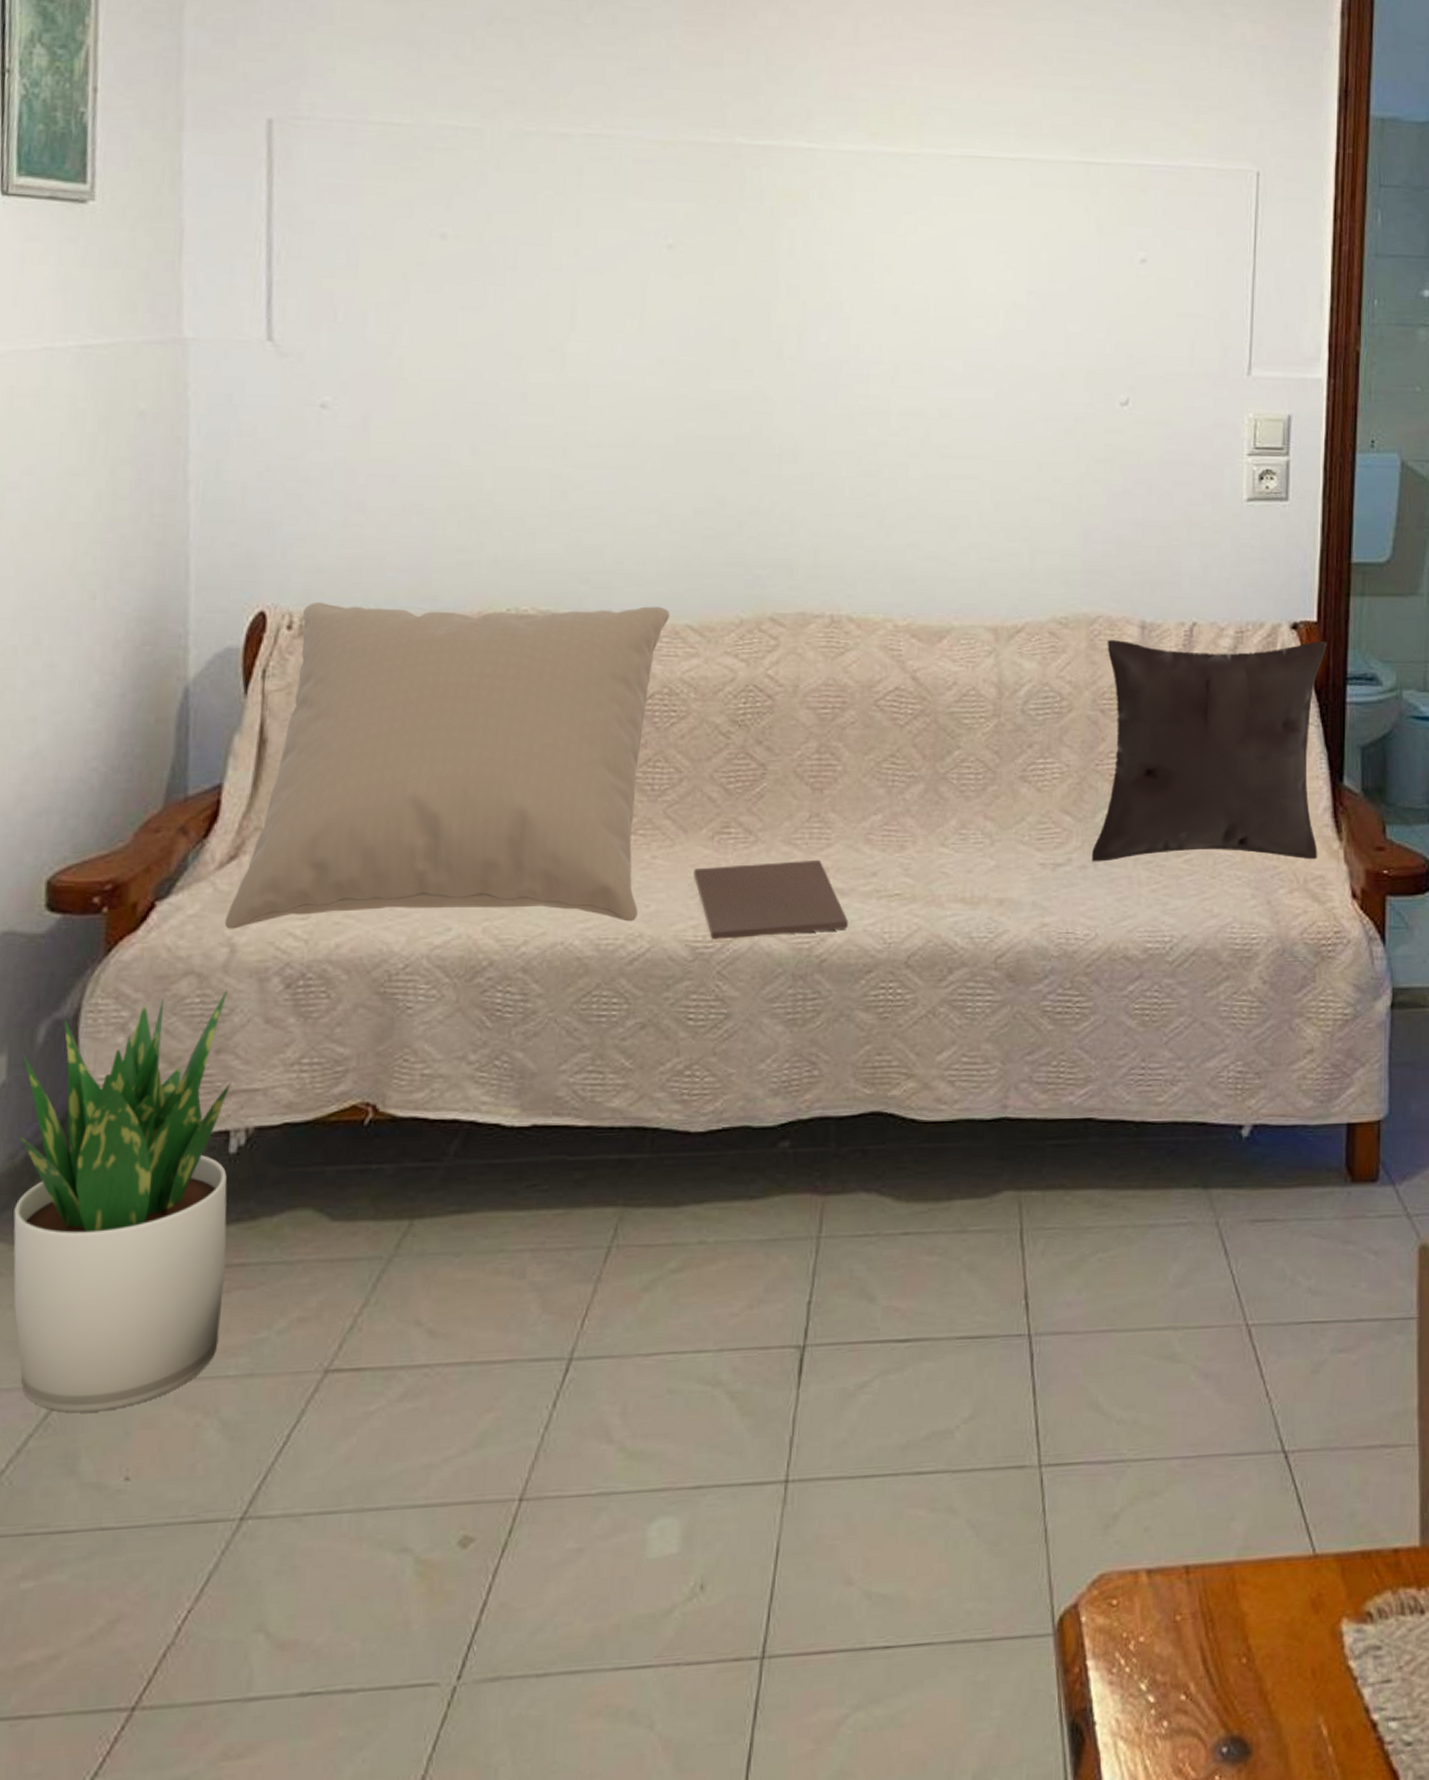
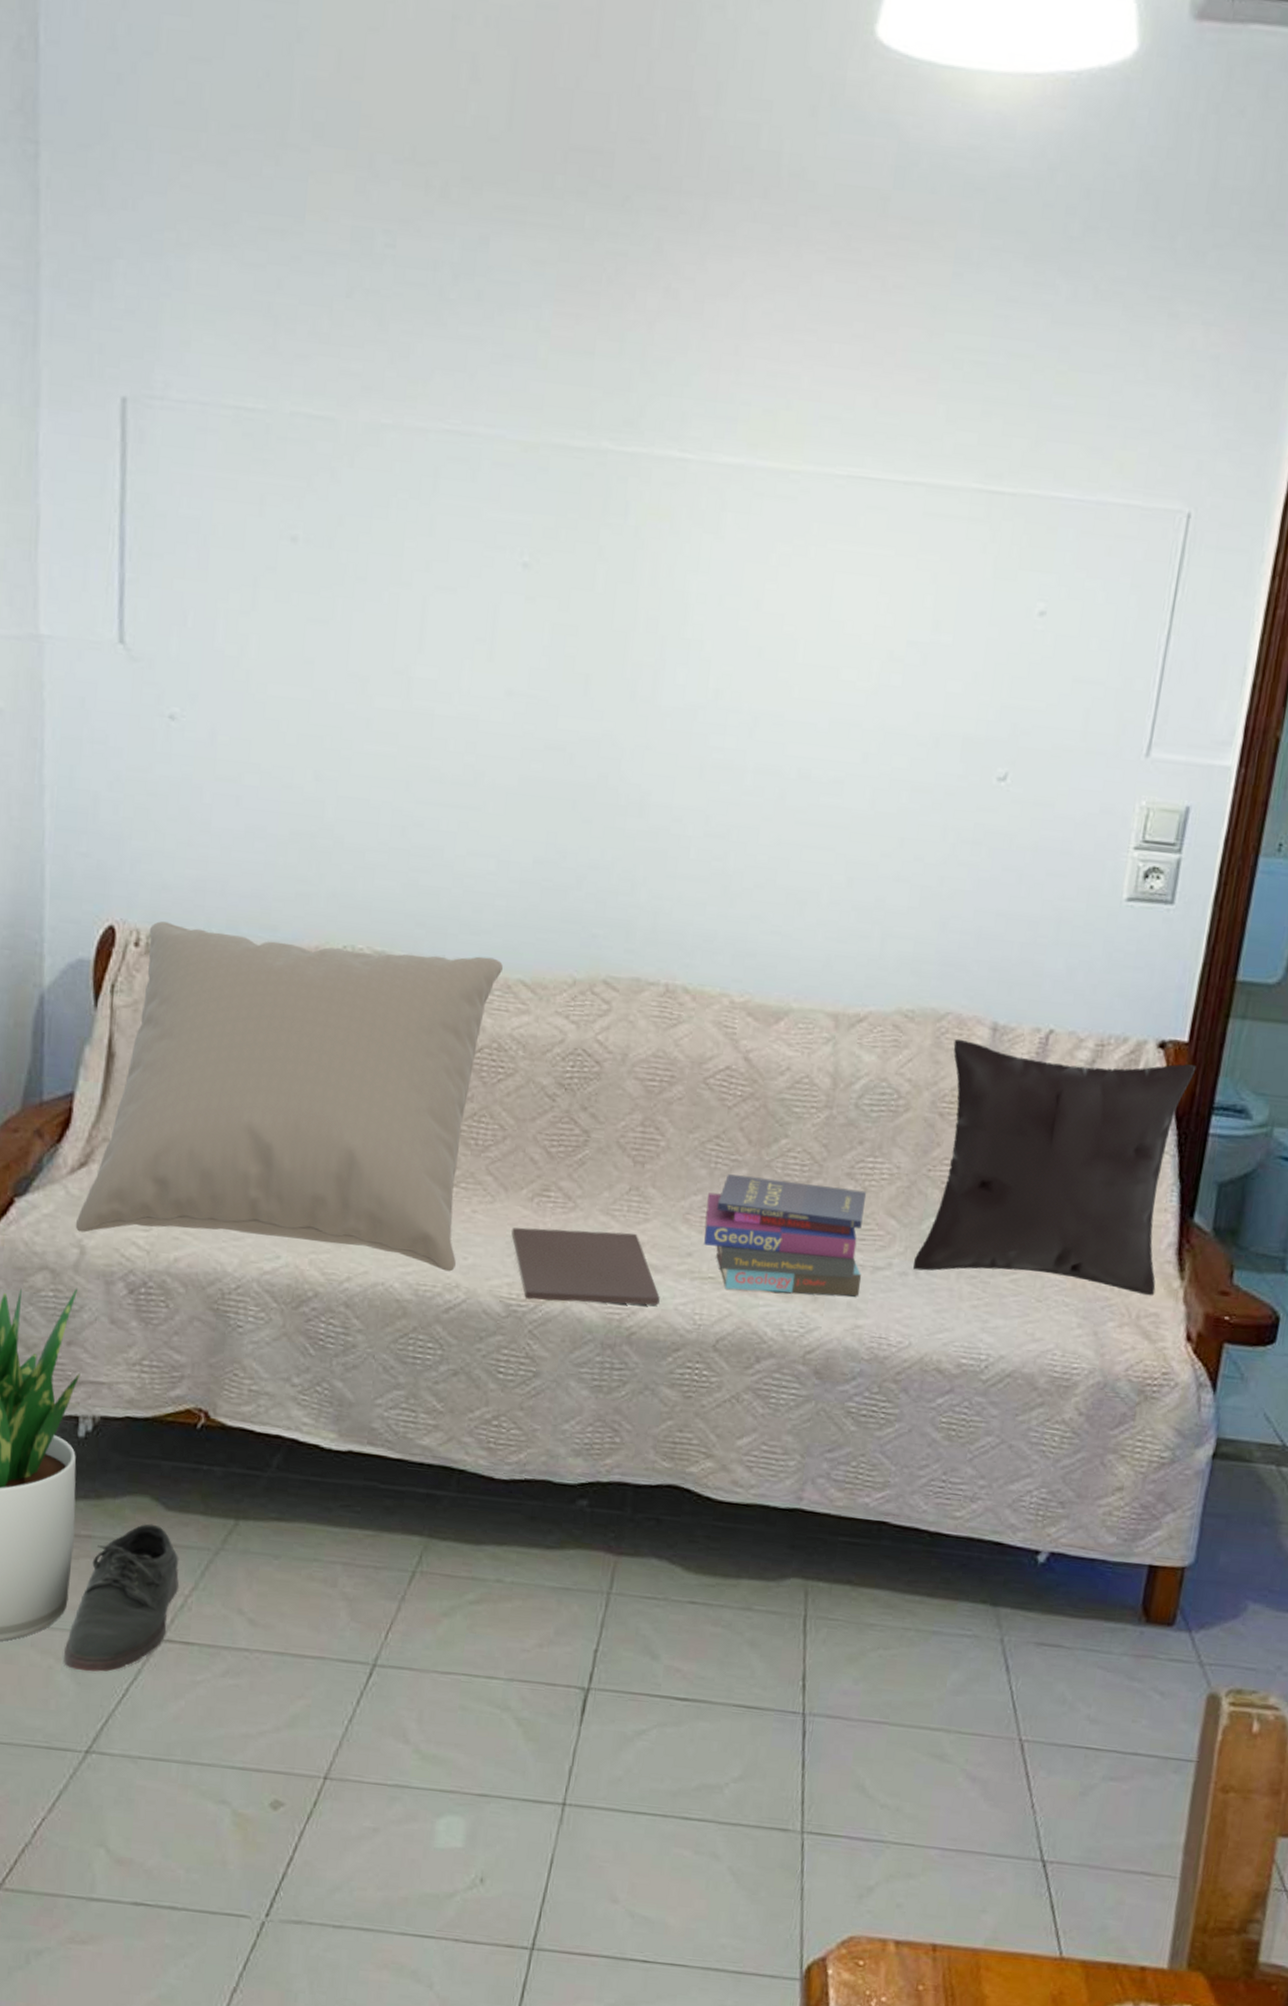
shoe: none [213,1239,348,1423] -> present [64,1523,180,1672]
books: none [887,790,1044,904] -> present [704,1174,867,1296]

